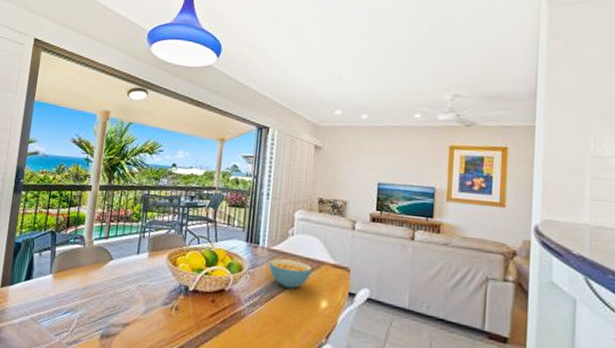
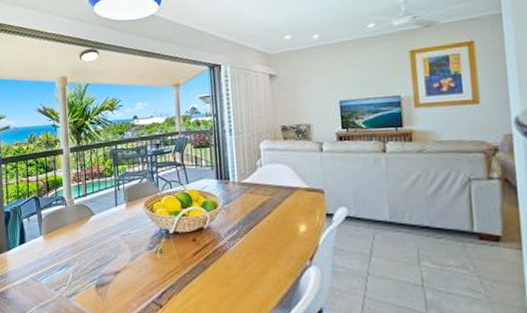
cereal bowl: present [269,258,312,289] -> none [242,190,285,217]

